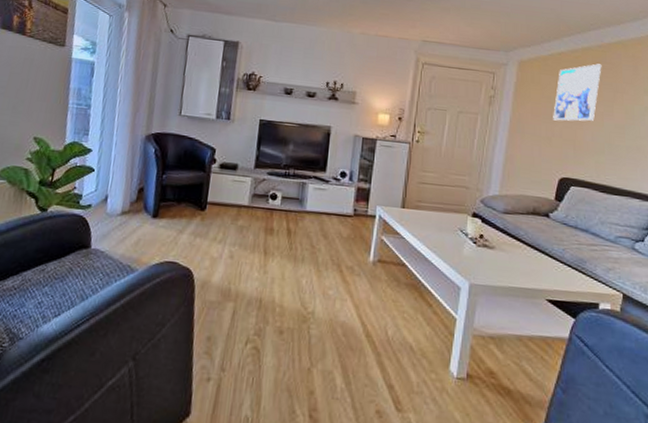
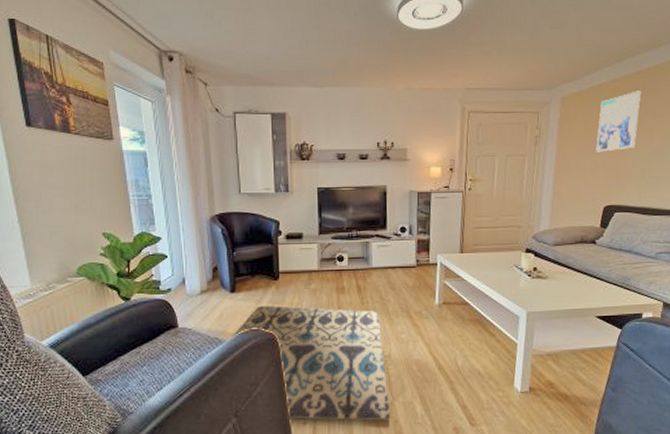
rug: none [145,235,308,390] -> present [232,305,391,420]

